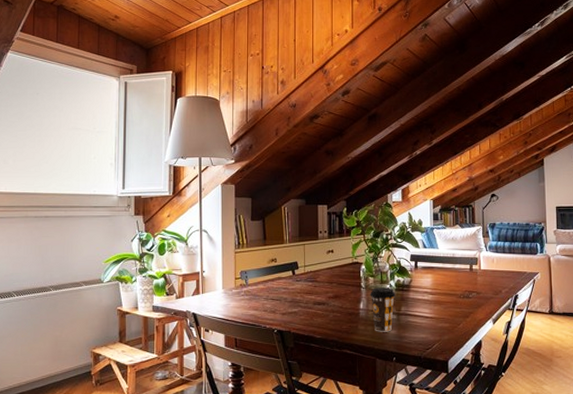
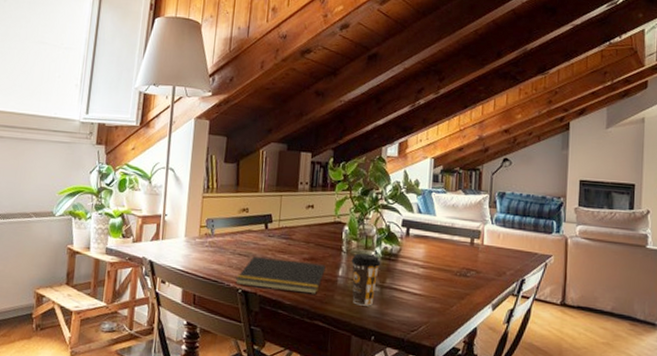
notepad: none [271,300,348,327] -> present [236,256,326,294]

